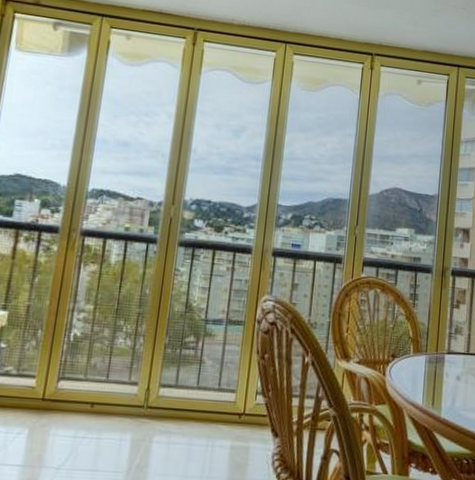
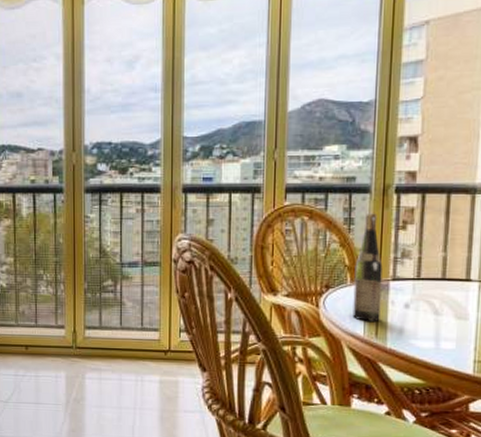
wine bottle: none [414,291,440,392] -> present [353,213,383,321]

